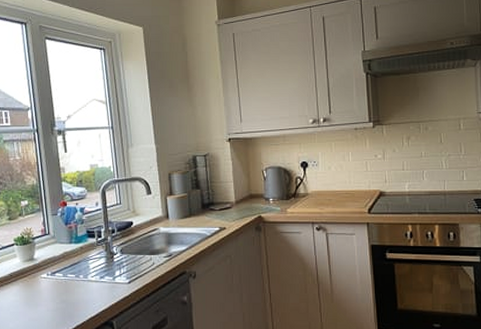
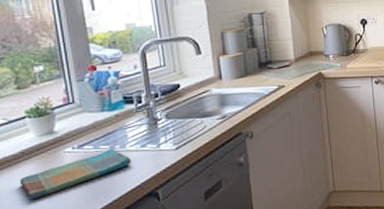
dish towel: none [9,277,92,317] -> present [20,148,132,200]

